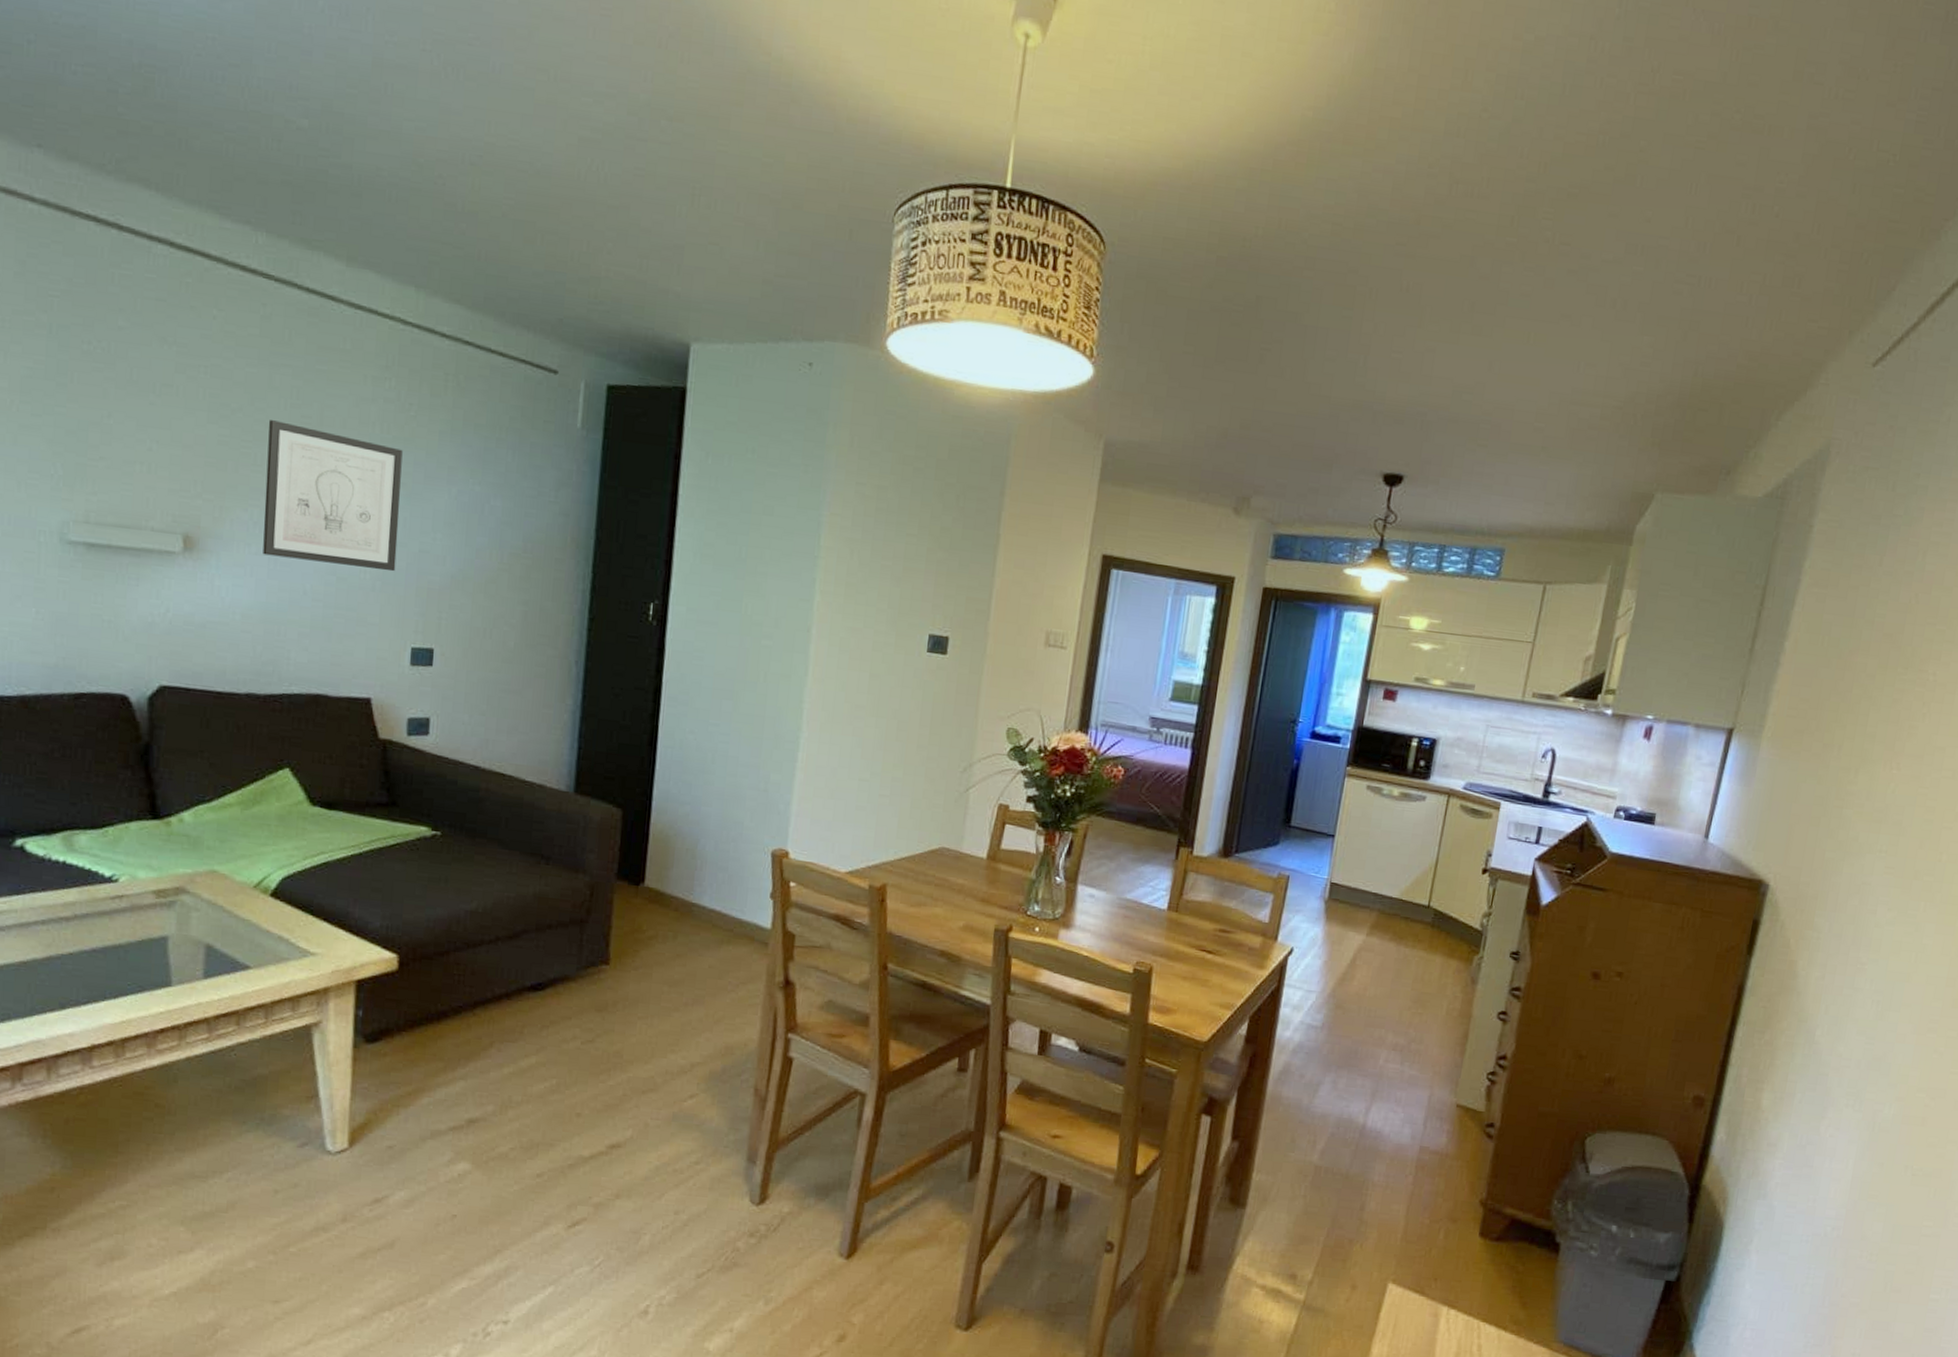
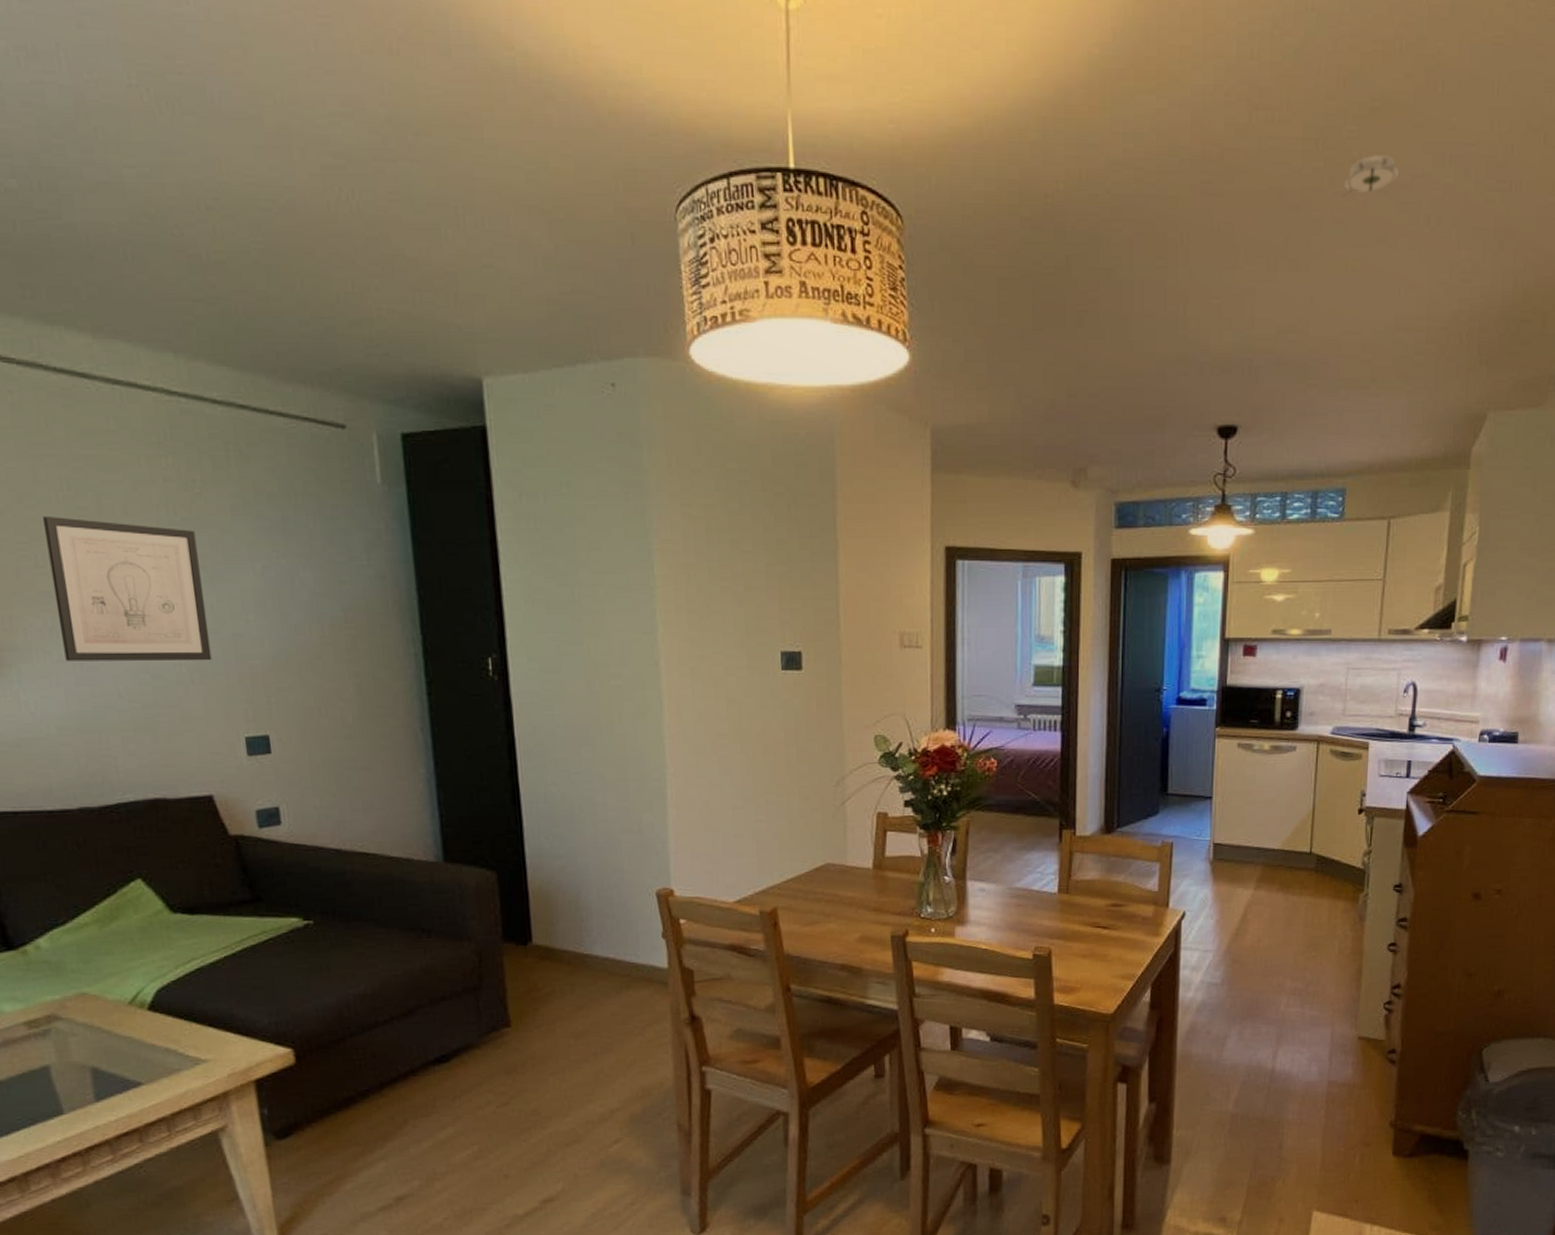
smoke detector: none [1533,237,1590,273] -> present [1343,155,1399,197]

